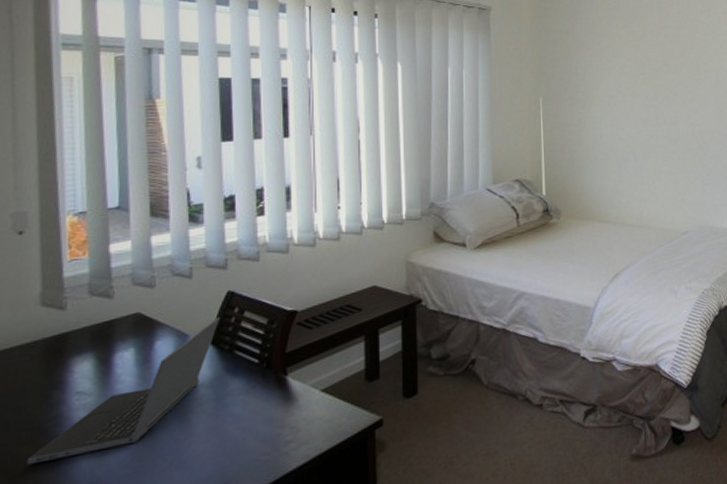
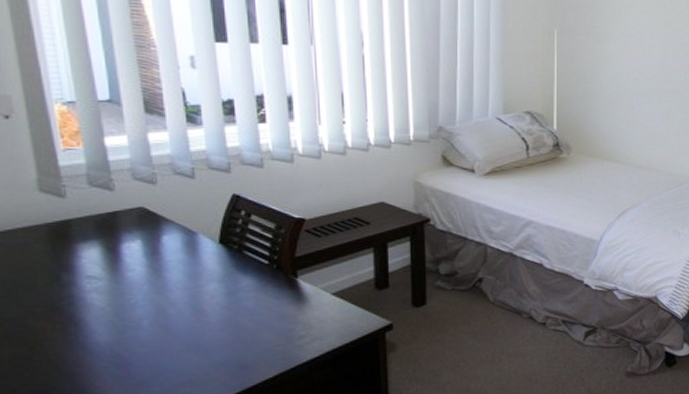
laptop computer: present [27,317,220,466] -> none [45,218,227,338]

